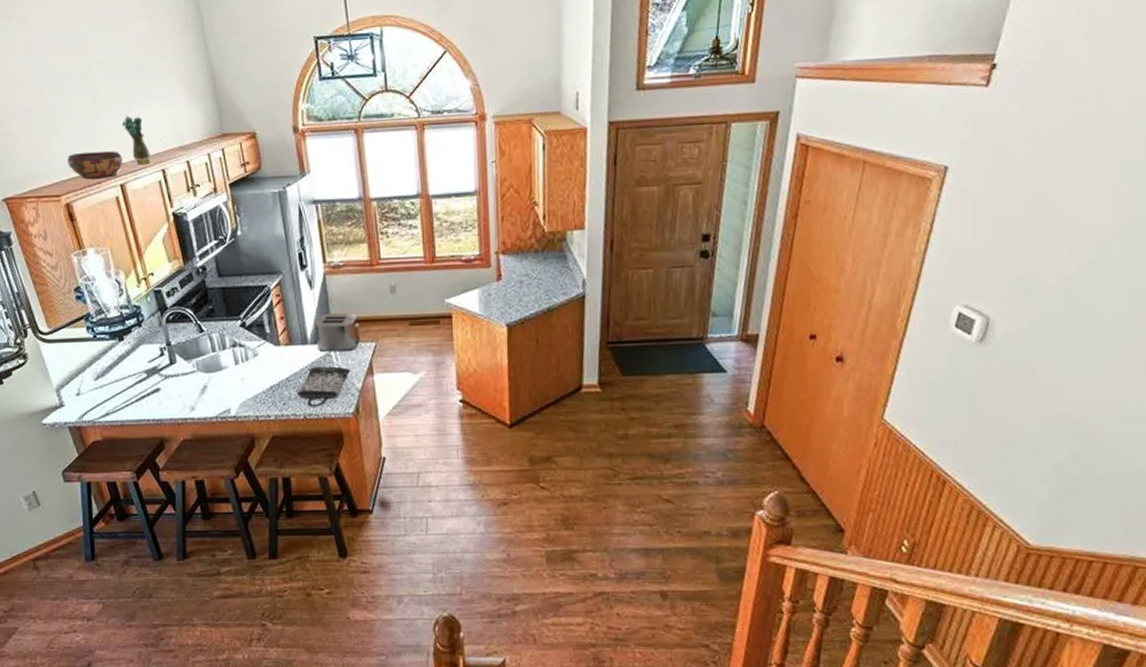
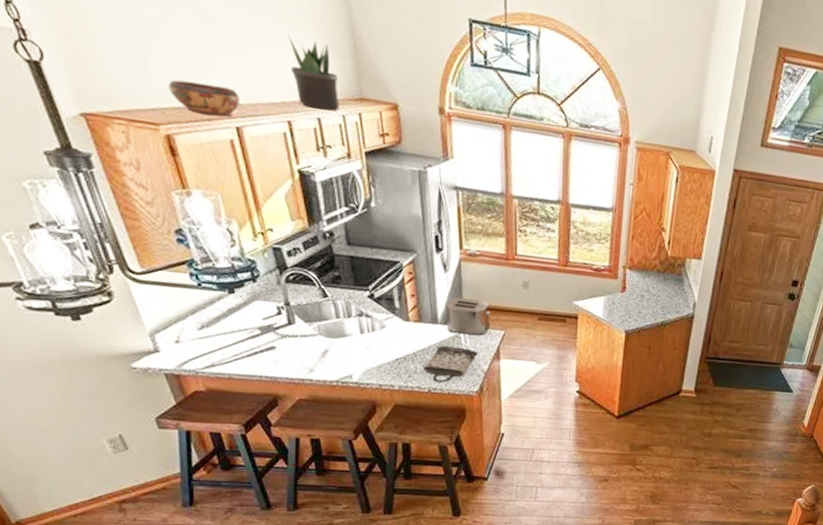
vase: present [121,114,151,165] -> none [239,50,275,112]
planter: none [158,91,205,153] -> present [287,34,340,111]

